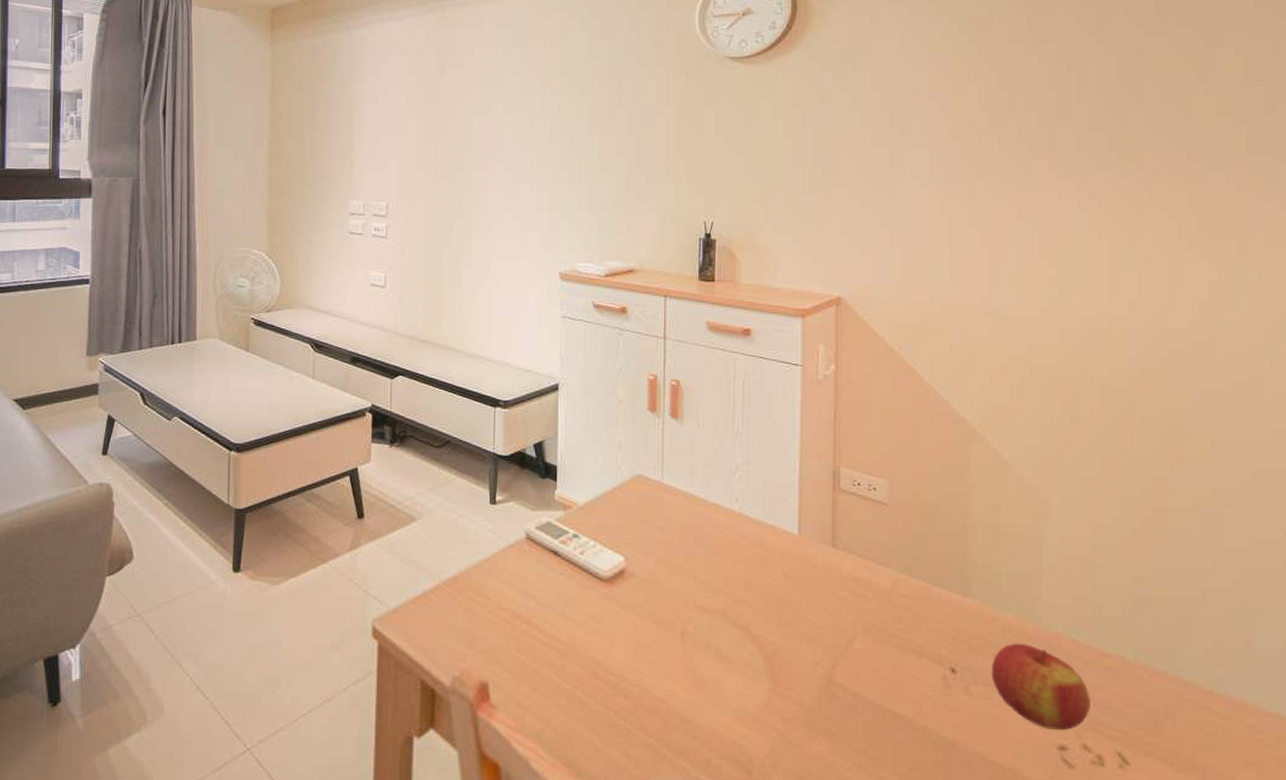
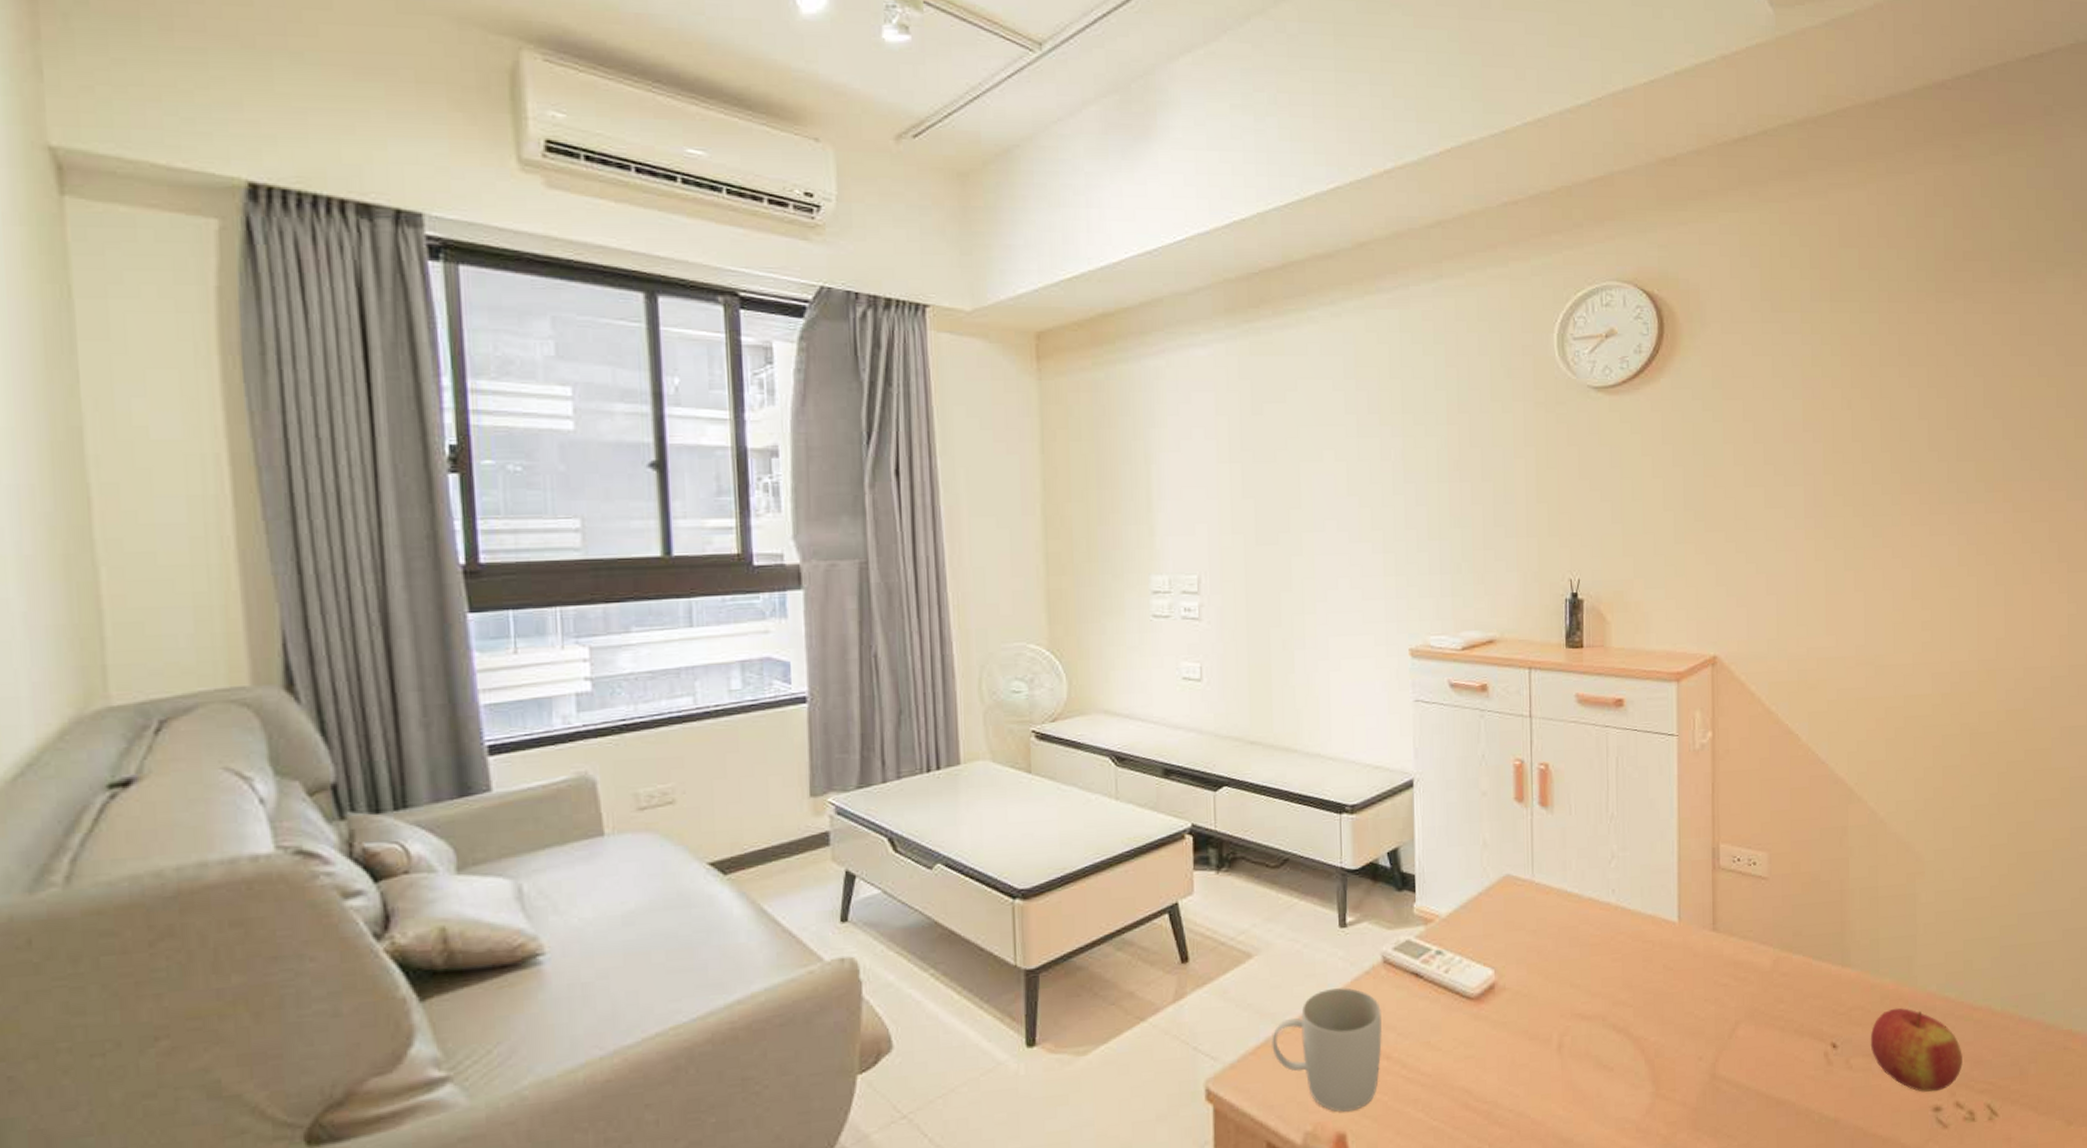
mug: none [429,556,524,664] -> present [1272,988,1383,1112]

